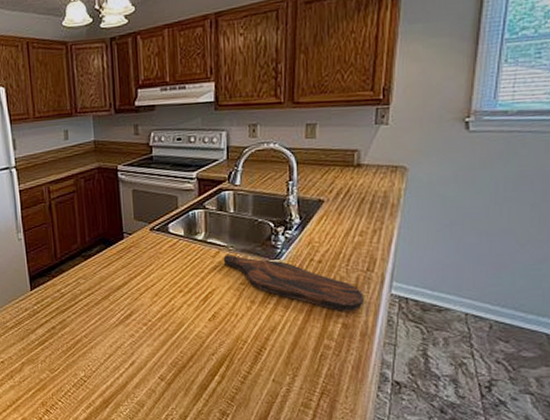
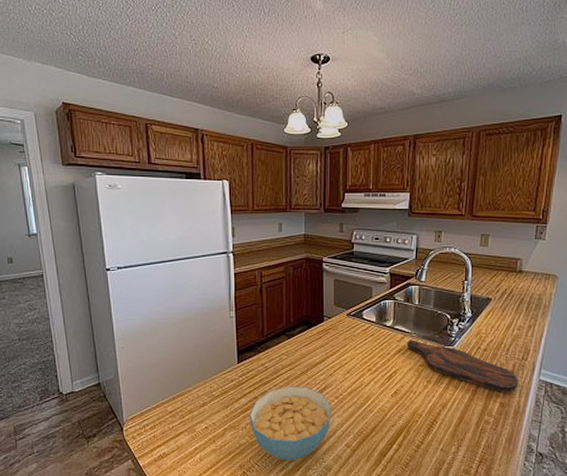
cereal bowl: none [47,313,140,396] -> present [249,386,332,460]

